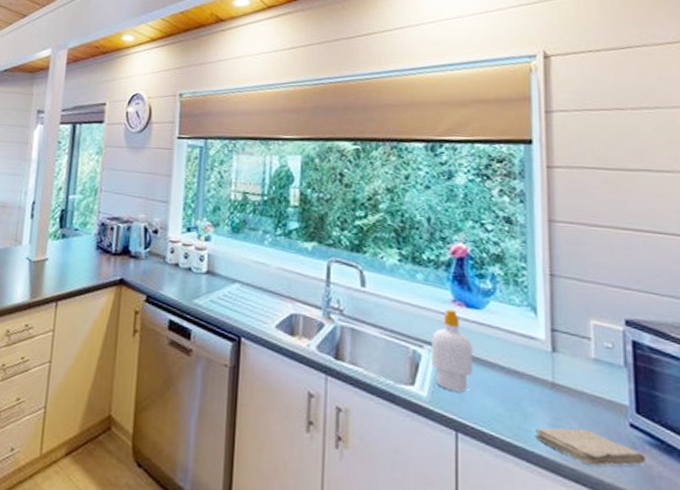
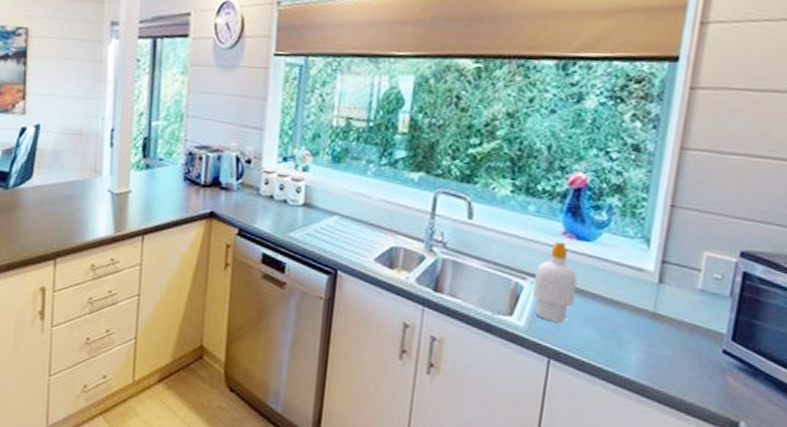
washcloth: present [535,427,647,466] -> none [626,354,733,389]

